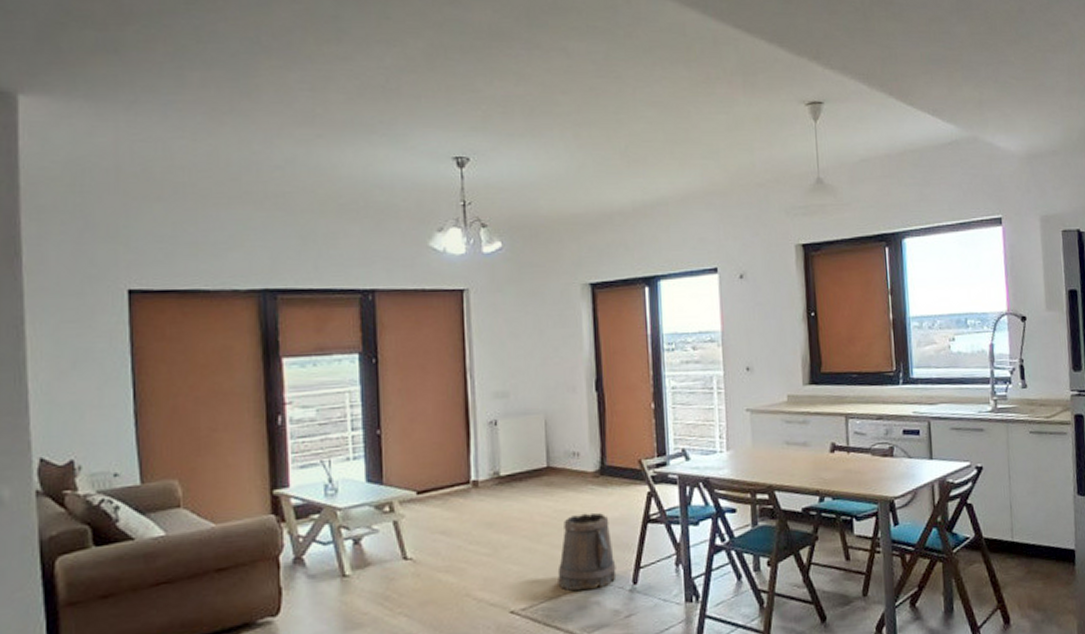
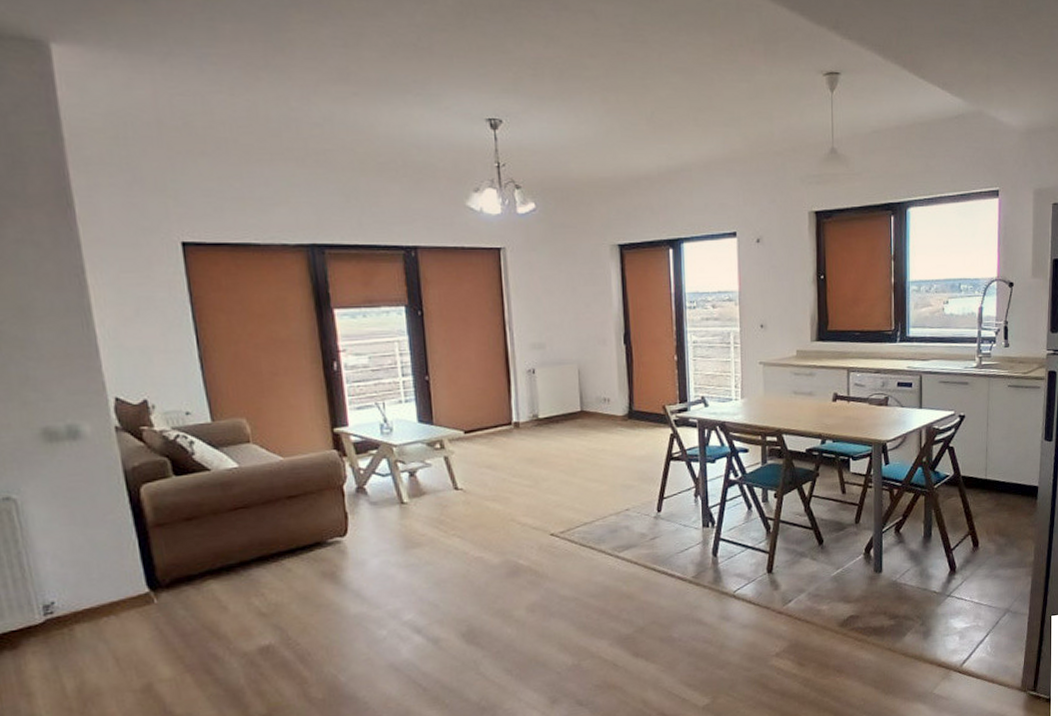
bucket: present [557,512,617,591] -> none [591,451,643,517]

